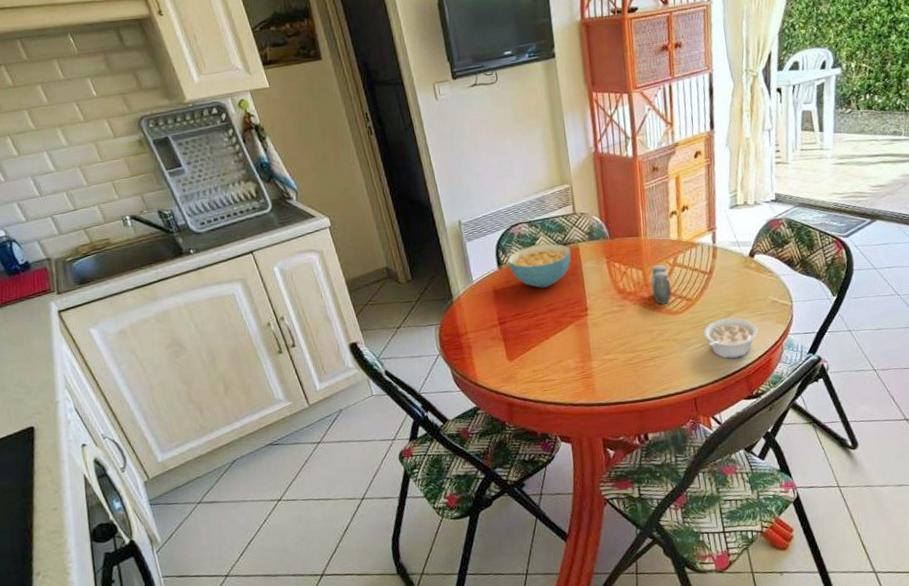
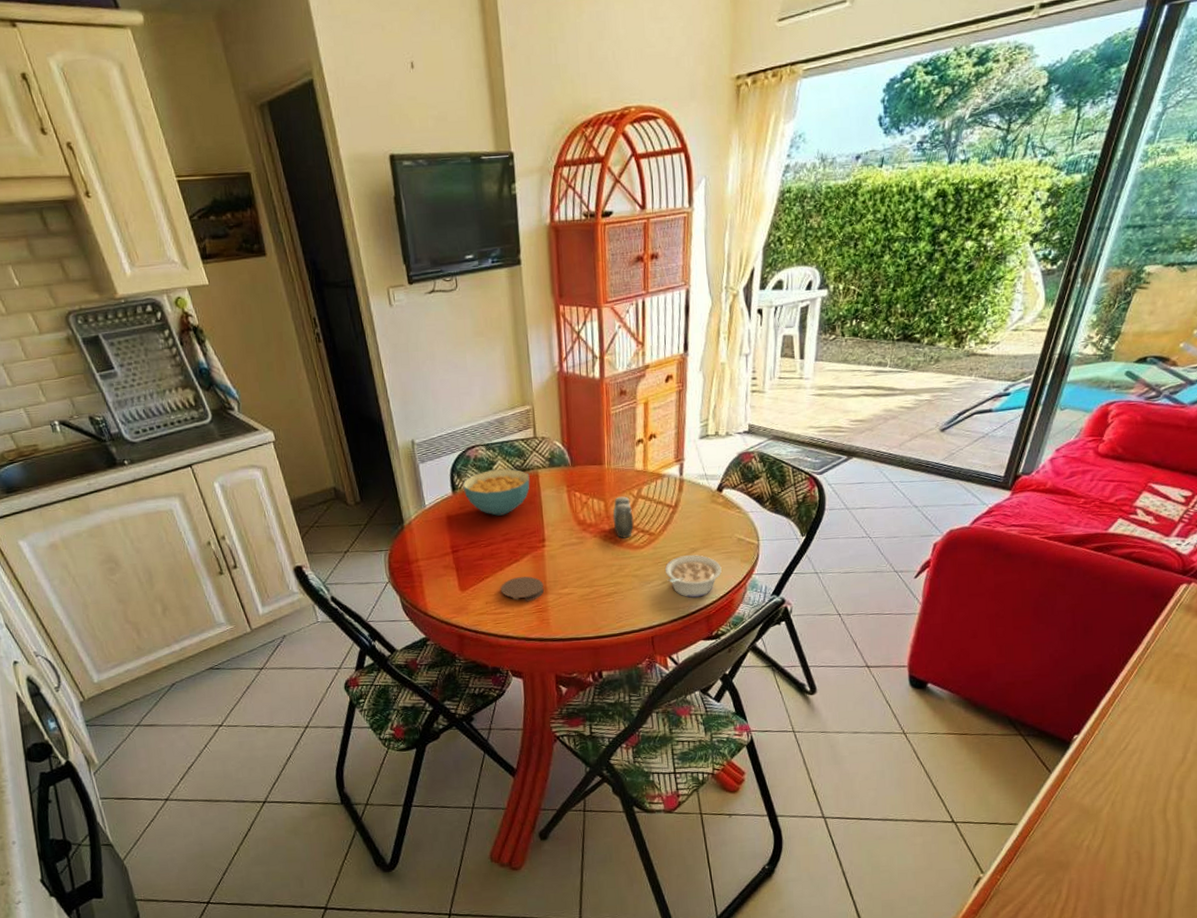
coaster: none [546,344,588,369] -> present [500,576,544,602]

